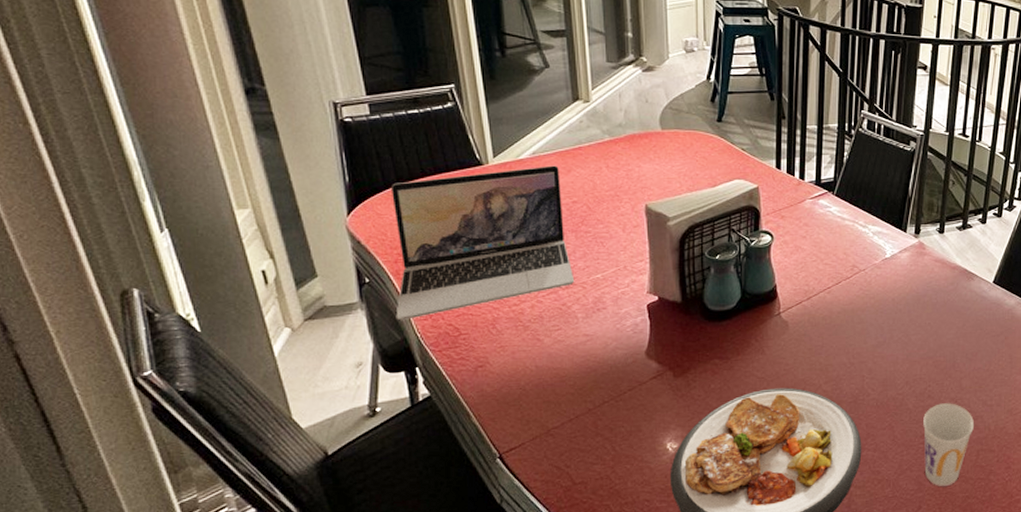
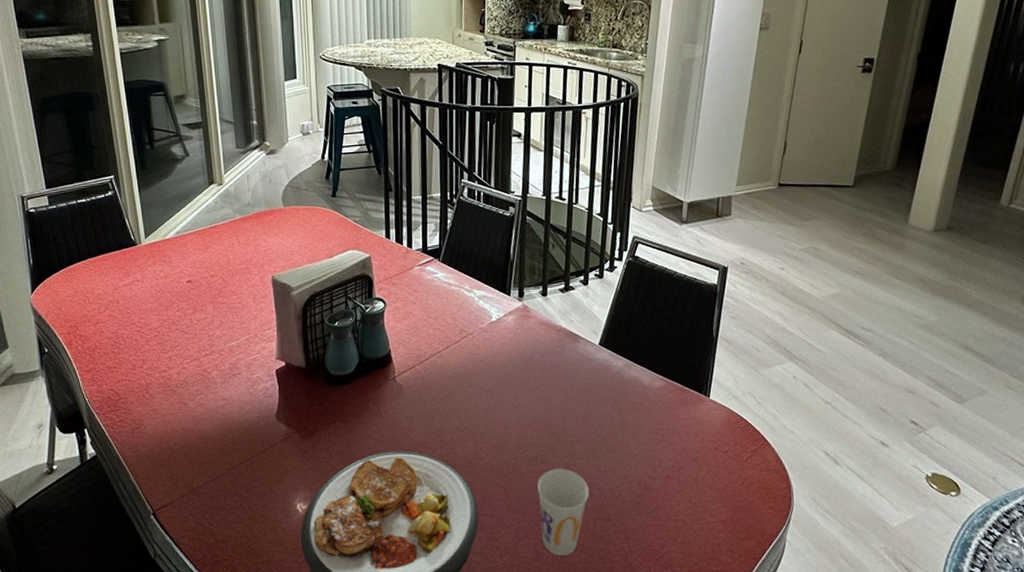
laptop: present [390,165,575,321] -> none [64,243,214,387]

